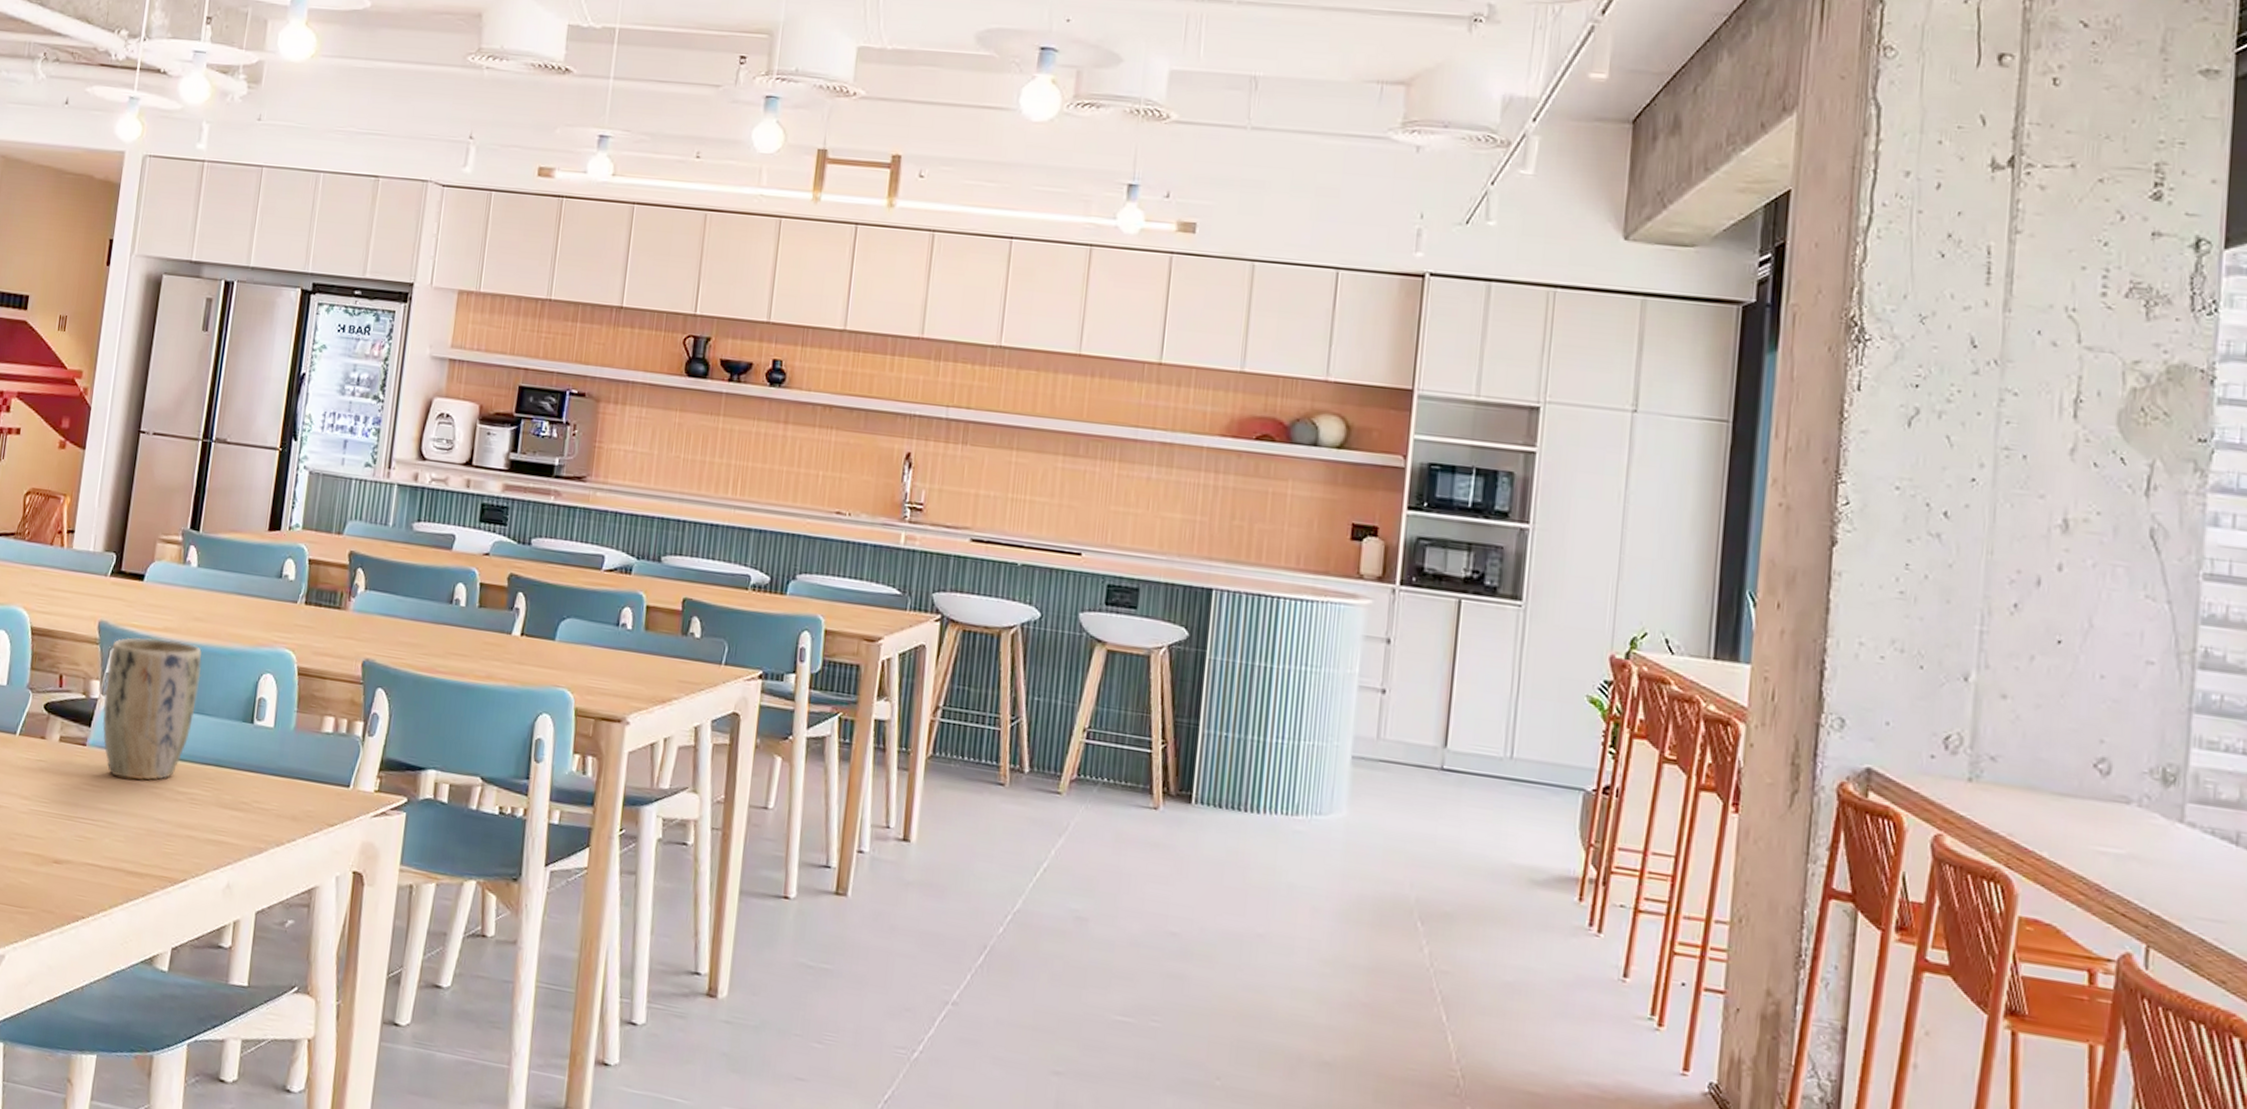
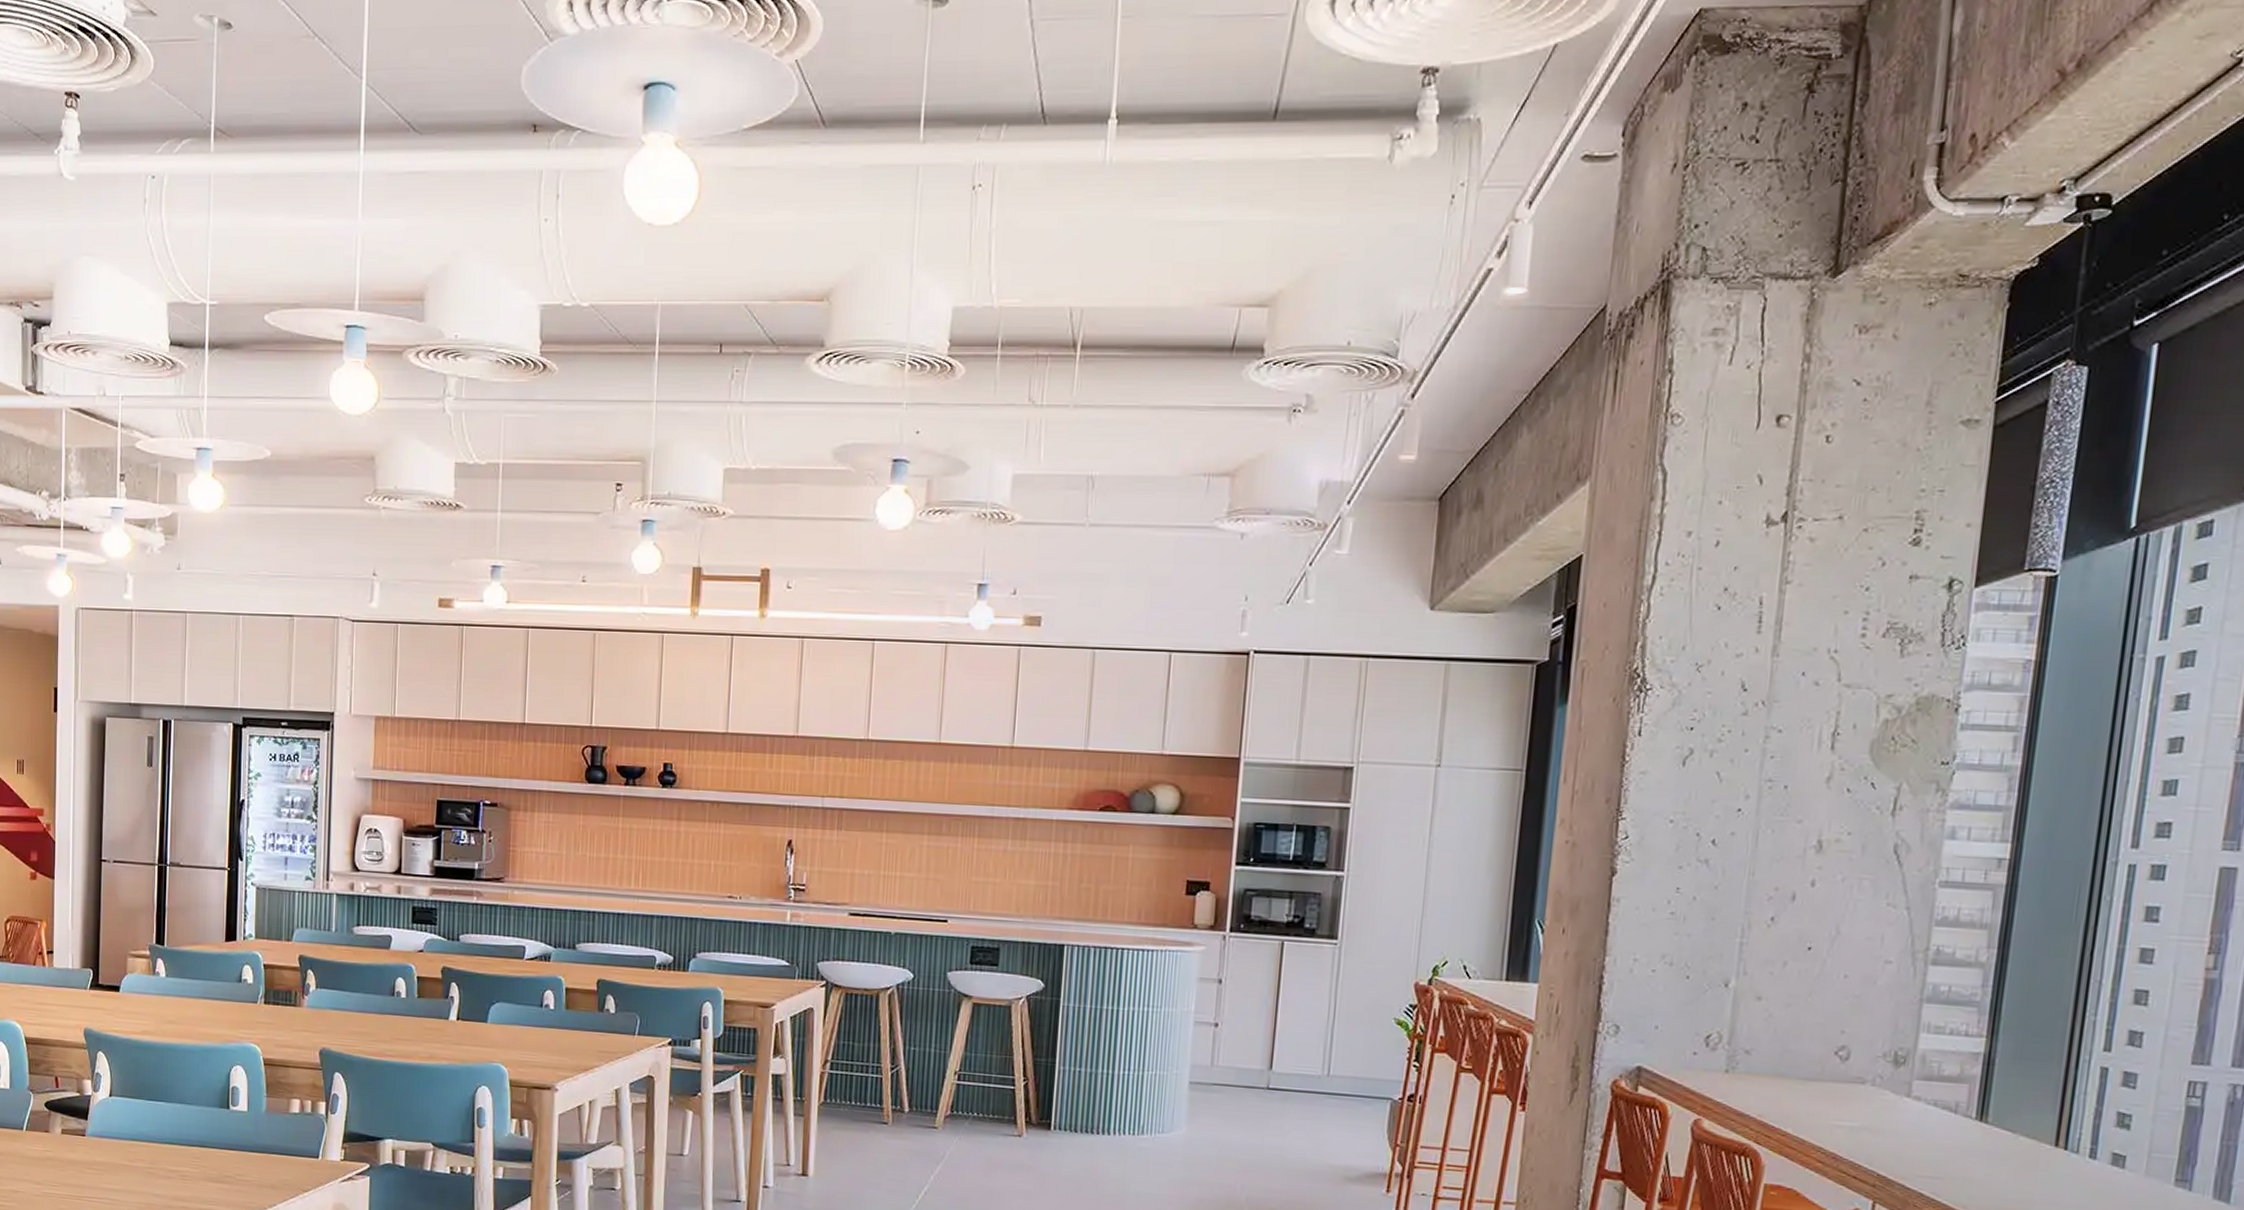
plant pot: present [102,637,202,780] -> none [95,1040,179,1163]

